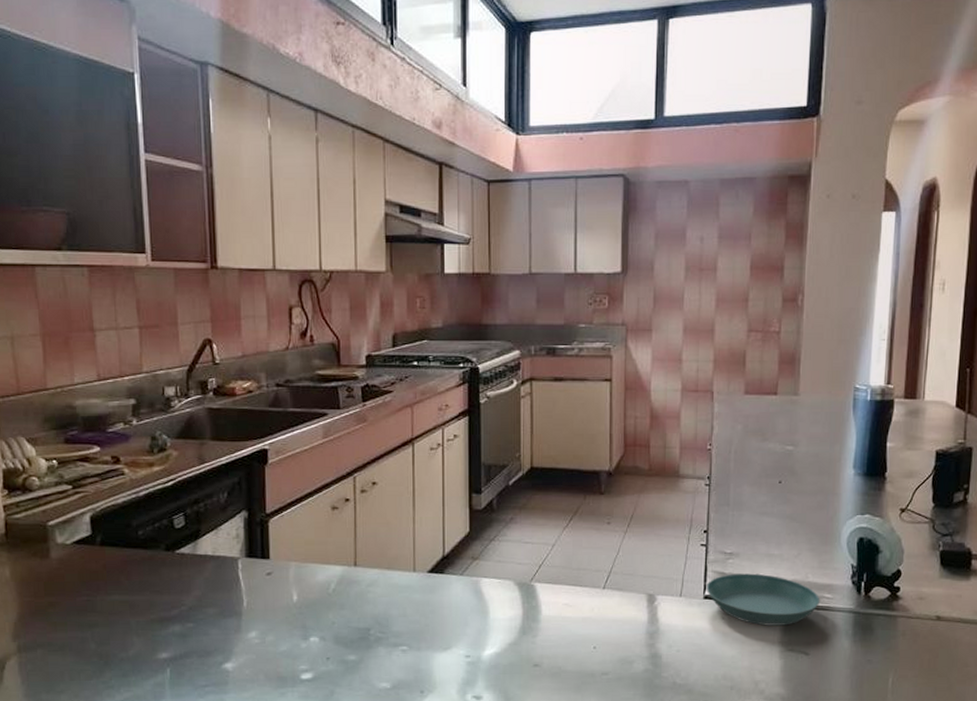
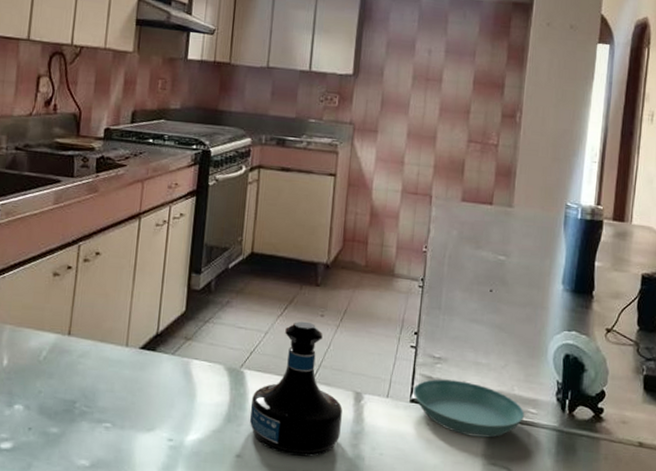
tequila bottle: none [544,530,636,661] -> present [249,321,342,457]

